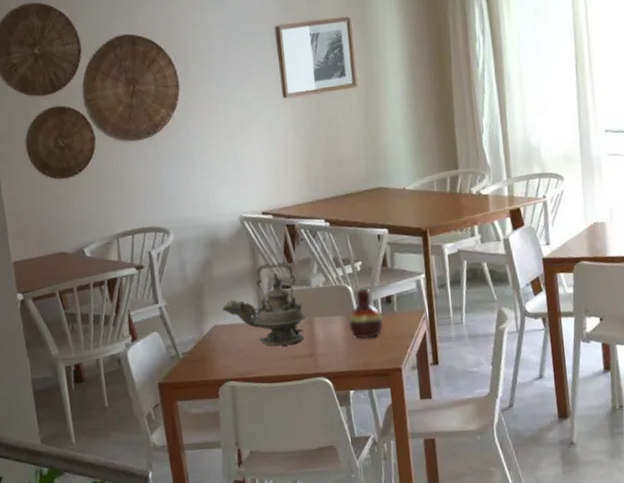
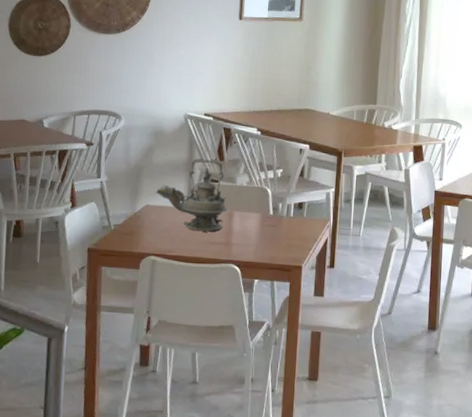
vase: present [348,288,384,339] -> none [263,193,294,237]

